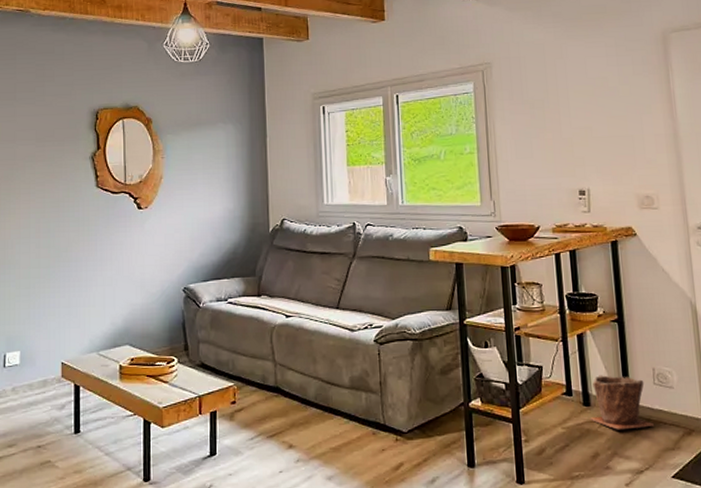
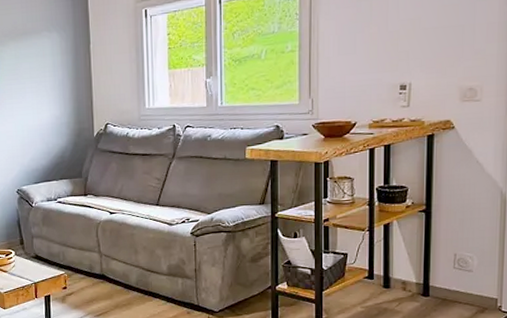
plant pot: present [590,375,654,430] -> none [389,260,449,309]

